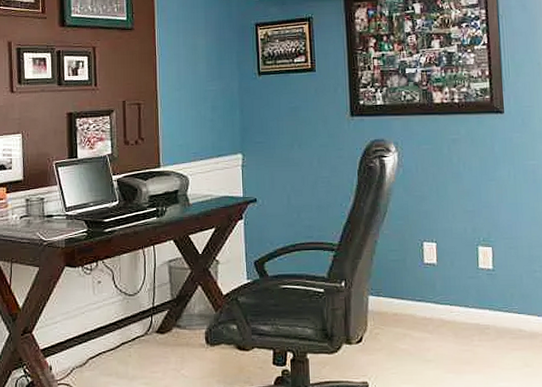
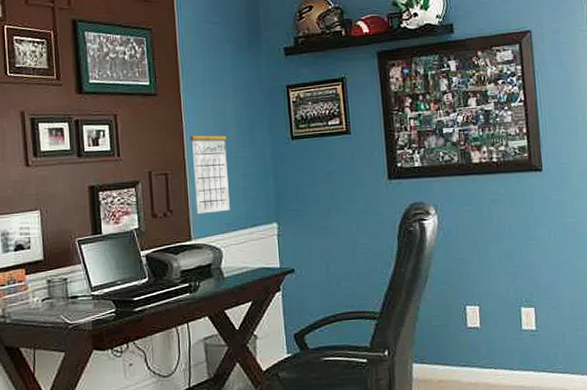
calendar: none [162,52,198,143] -> present [189,118,230,215]

